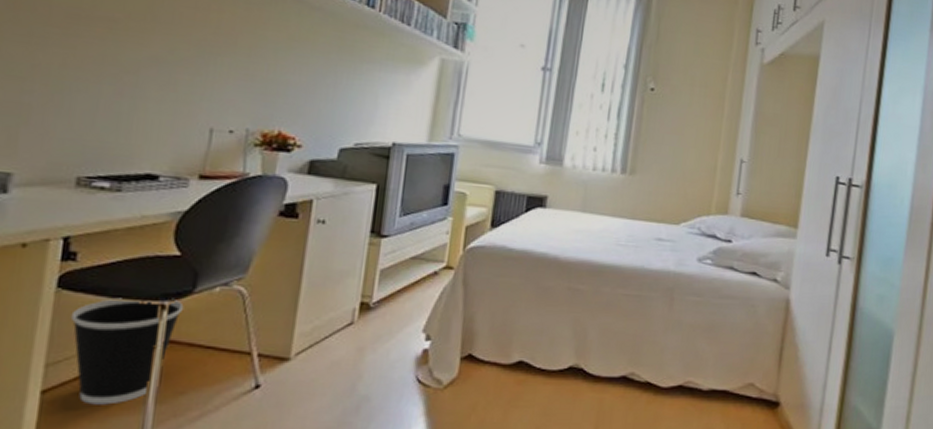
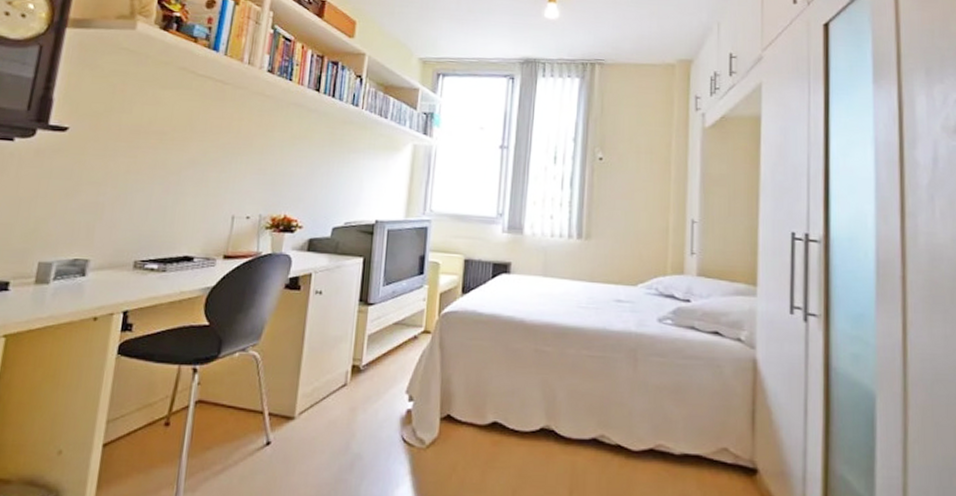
wastebasket: present [70,297,184,405] -> none [126,362,211,458]

